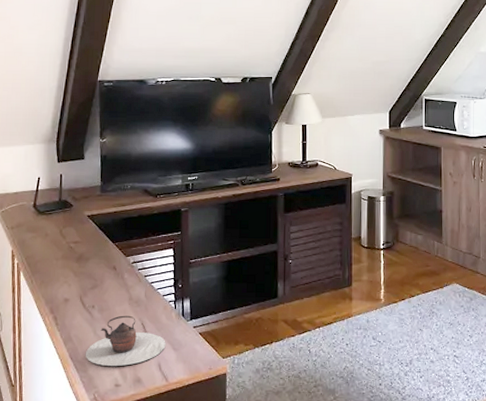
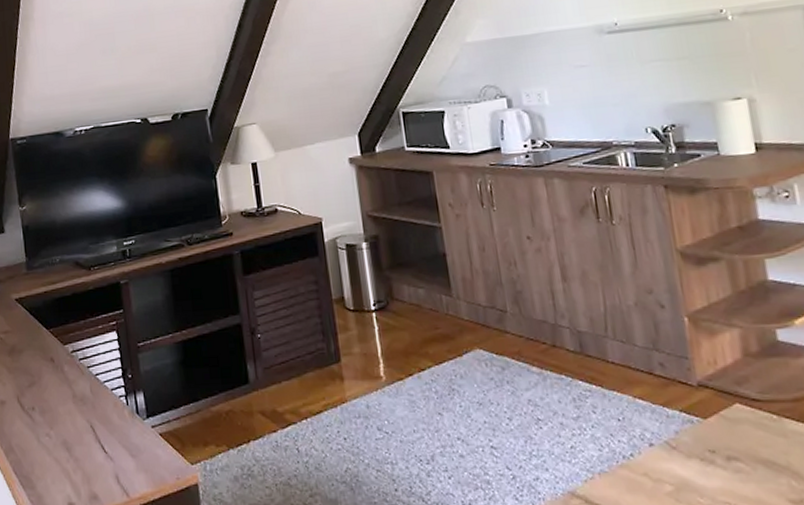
teapot: present [85,315,166,367] -> none [30,416,122,481]

